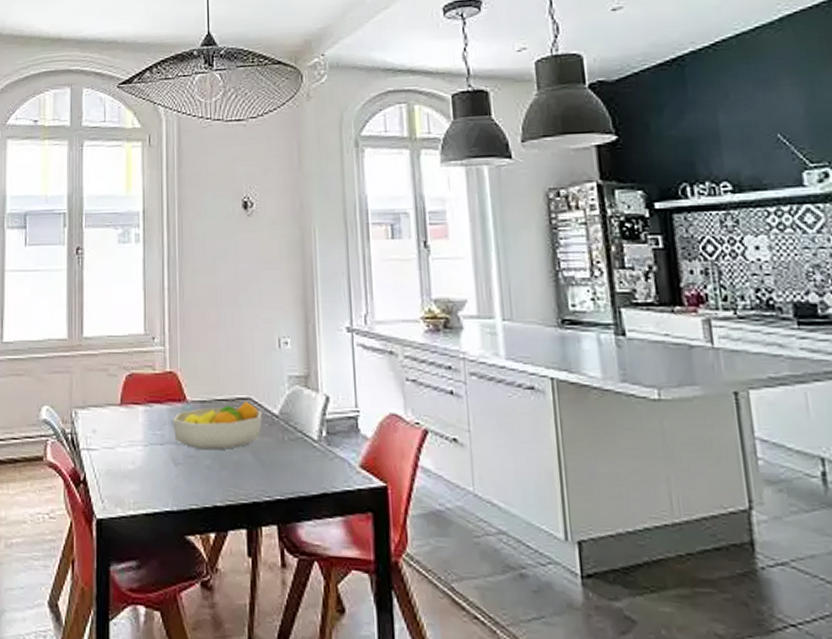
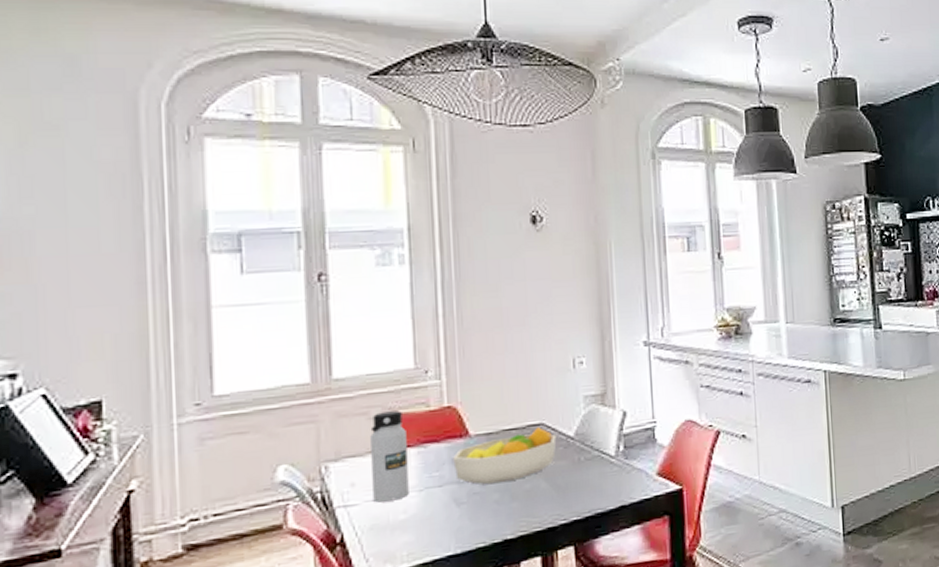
water bottle: none [109,370,137,451] -> present [370,410,409,503]

